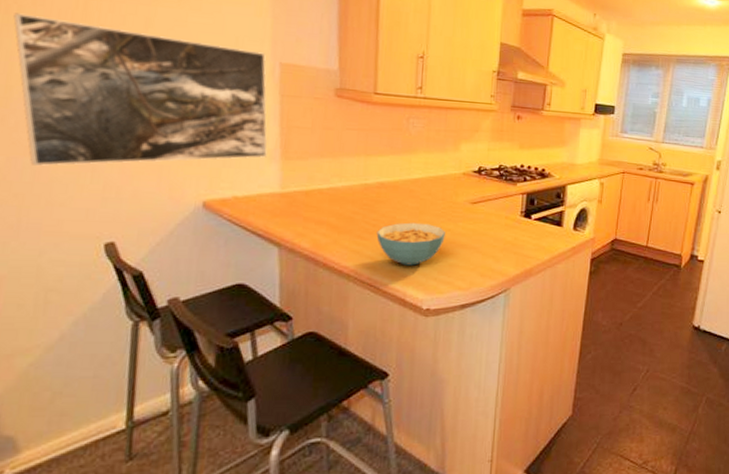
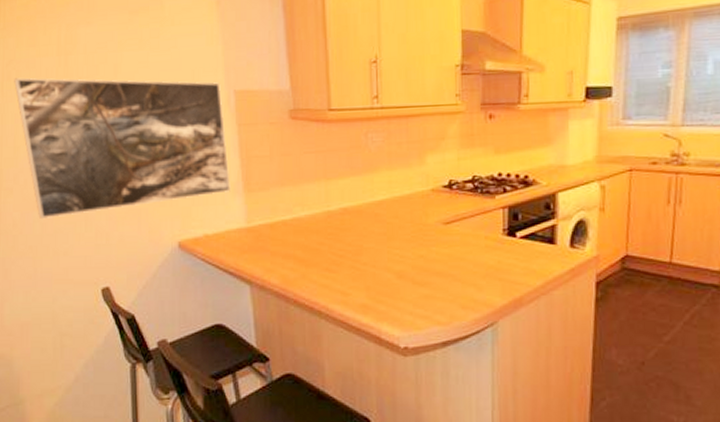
cereal bowl: present [376,222,445,266] -> none [344,250,418,299]

